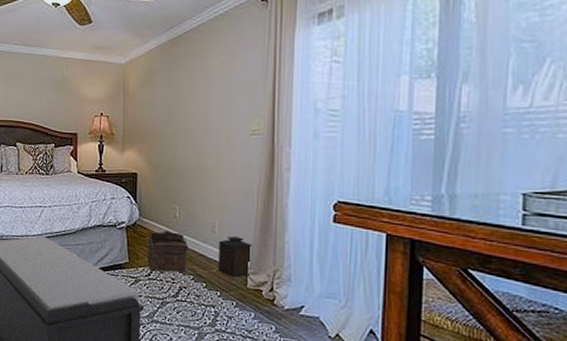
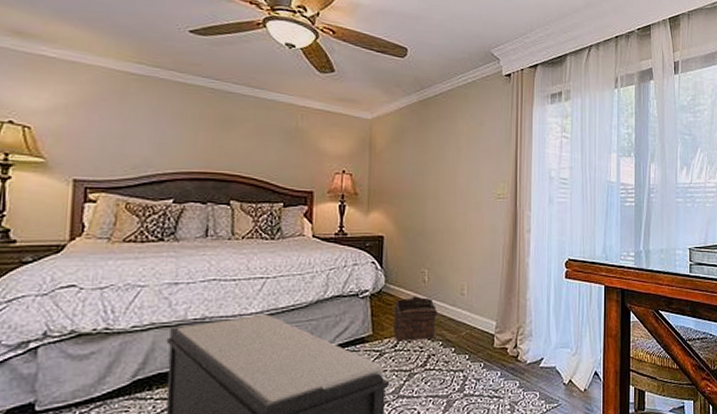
lantern: present [218,235,253,277] -> none [467,296,499,338]

